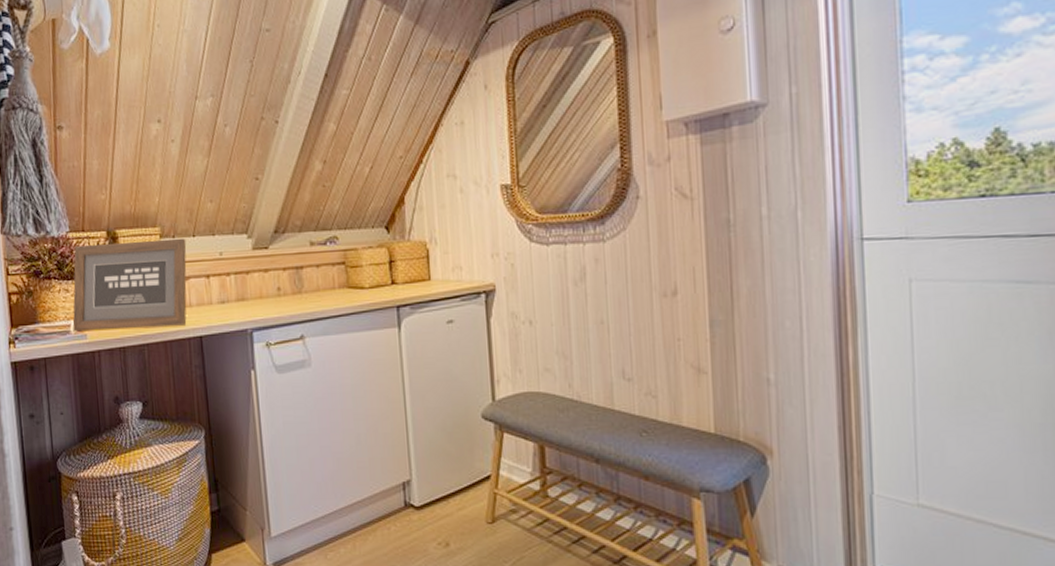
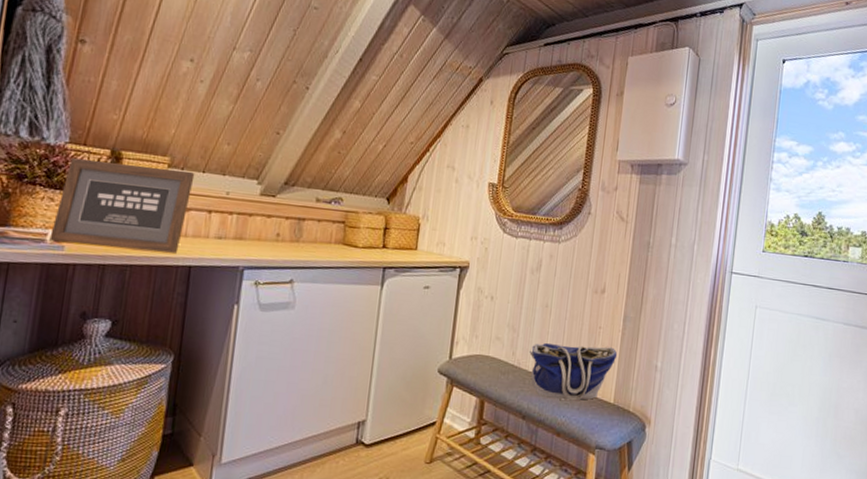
tote bag: none [590,362,710,435] -> present [529,342,618,401]

